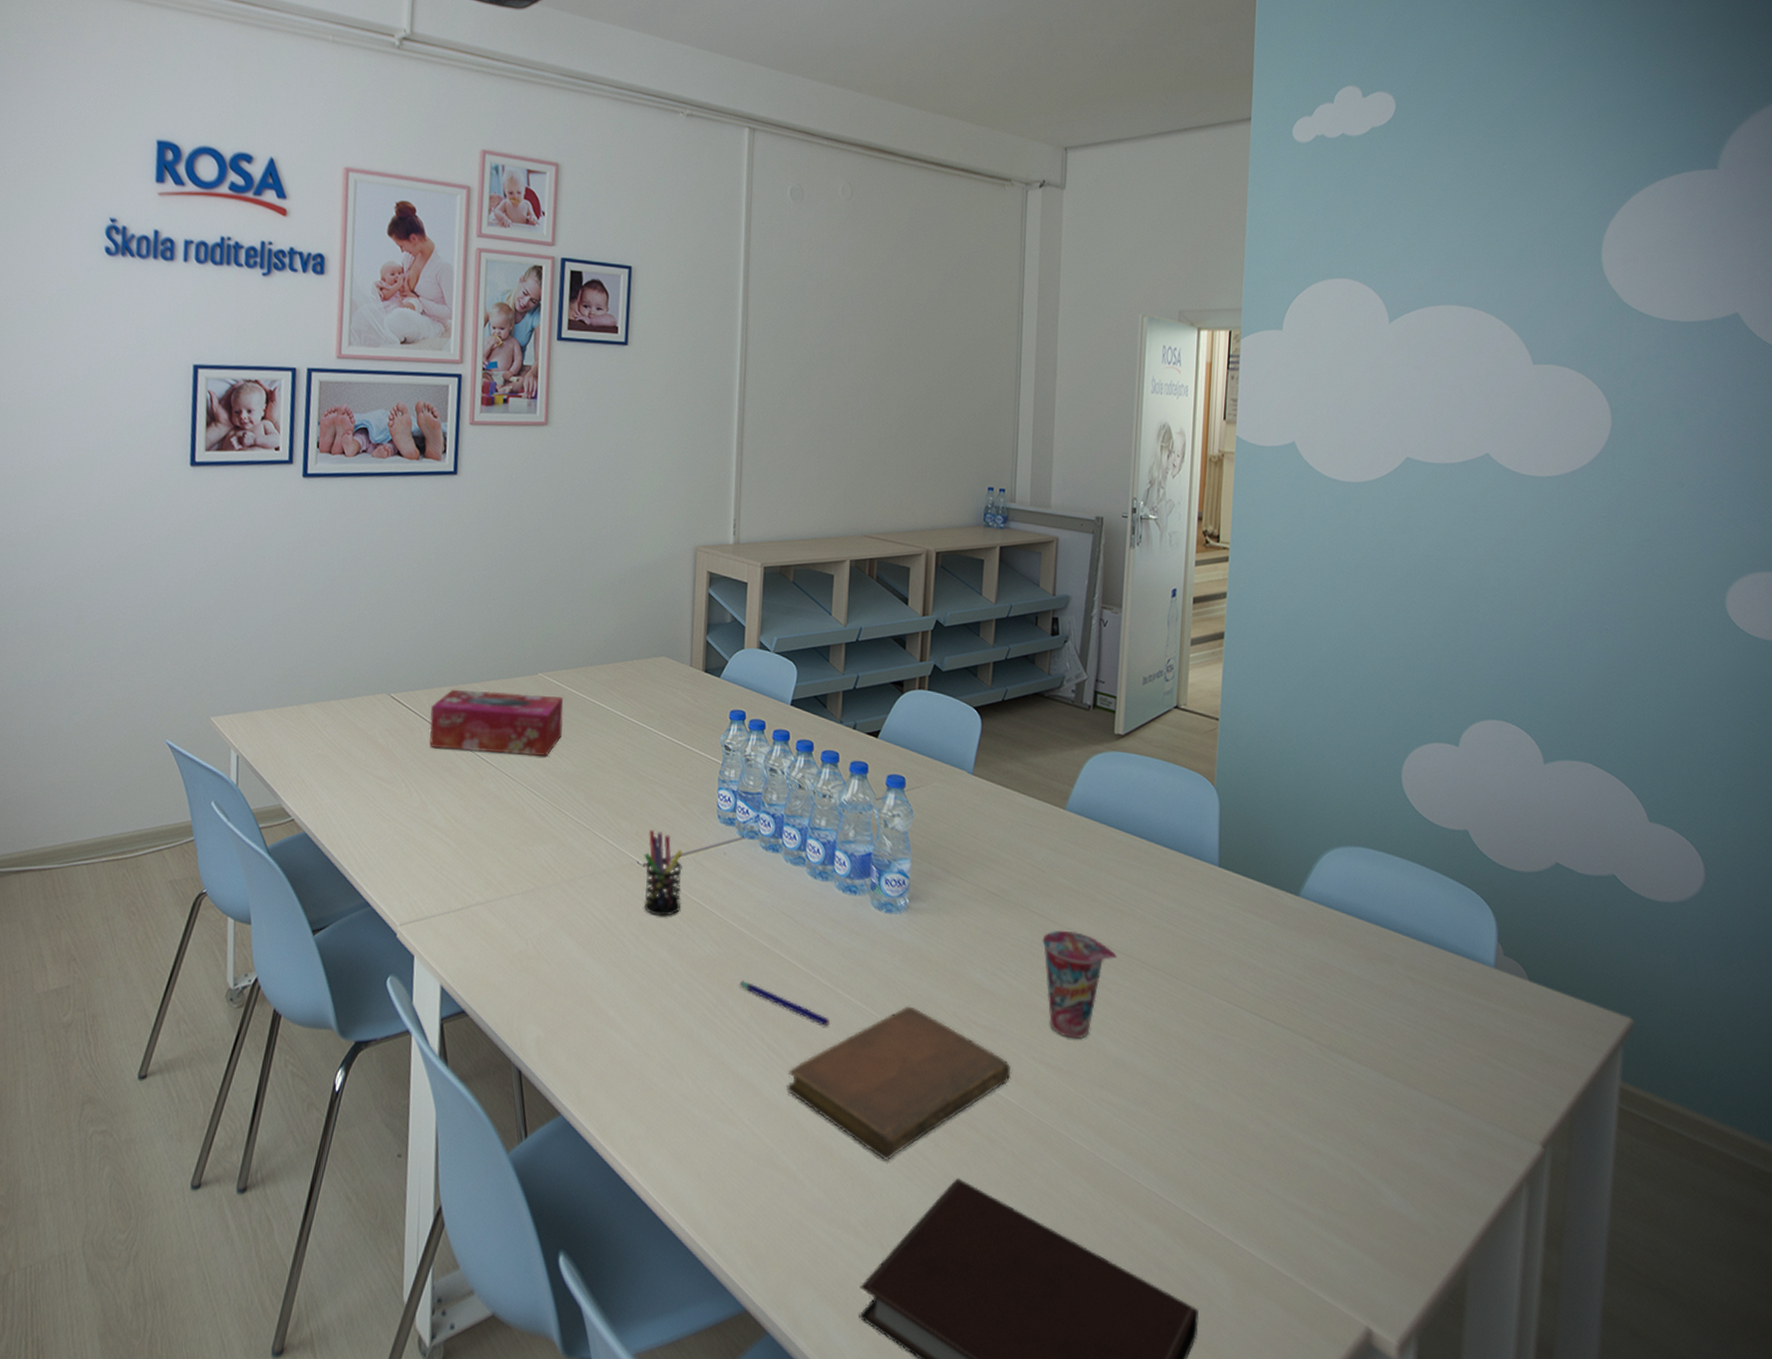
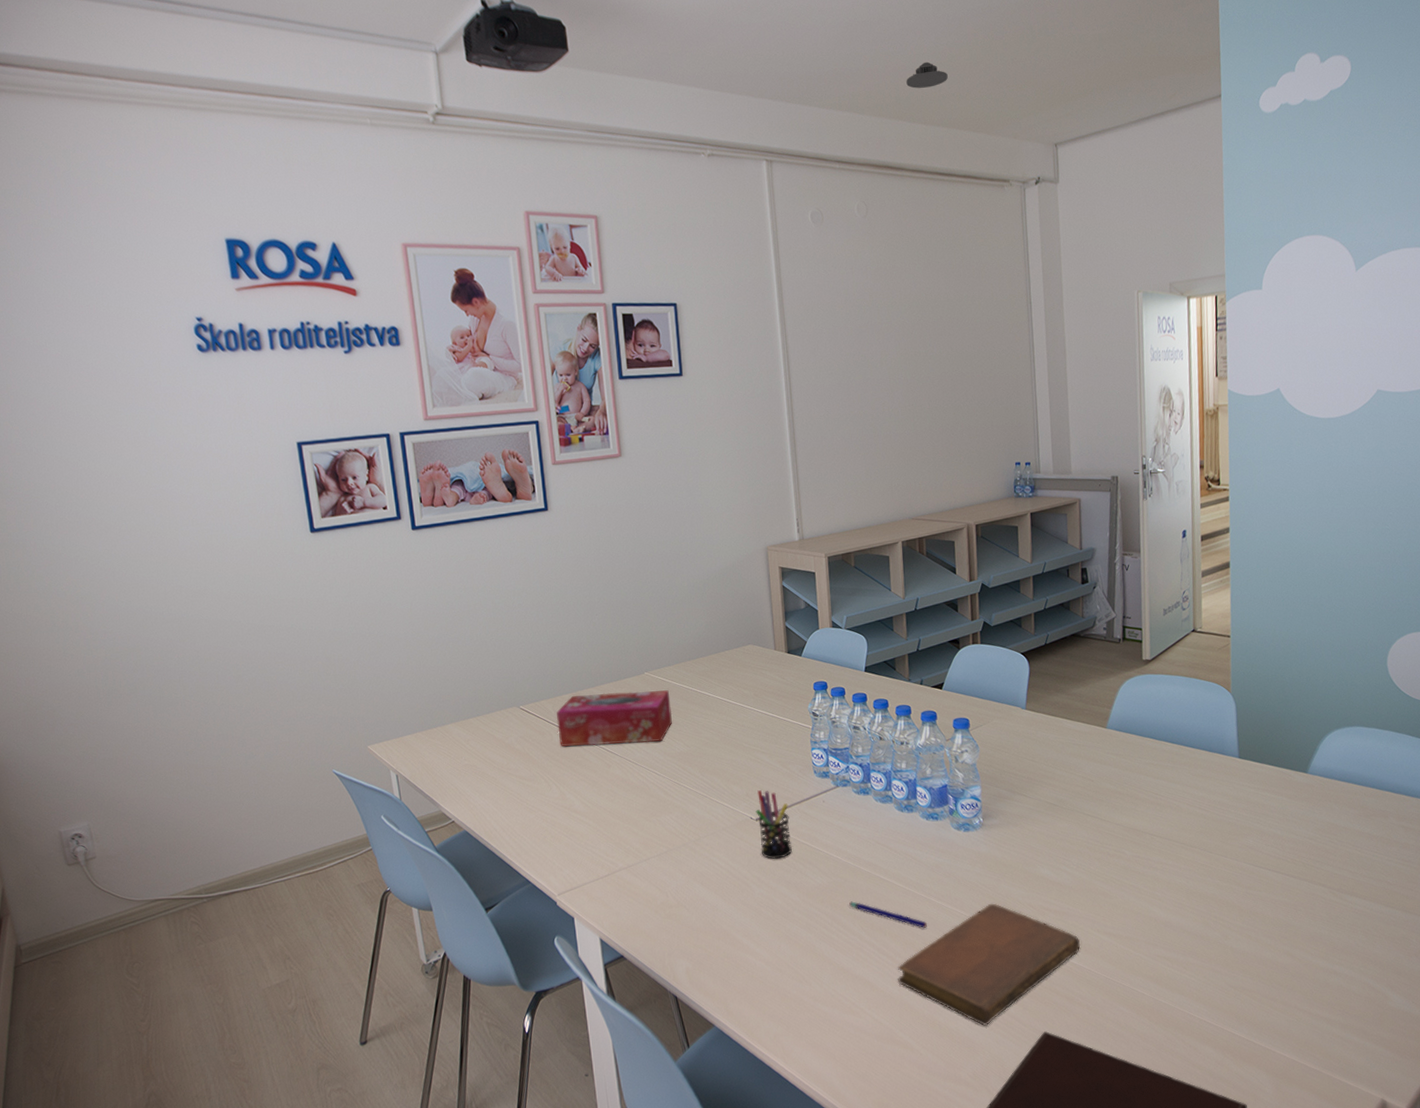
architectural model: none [910,46,955,73] -> present [906,61,948,89]
cup: present [1042,930,1117,1040] -> none [1096,826,1160,911]

